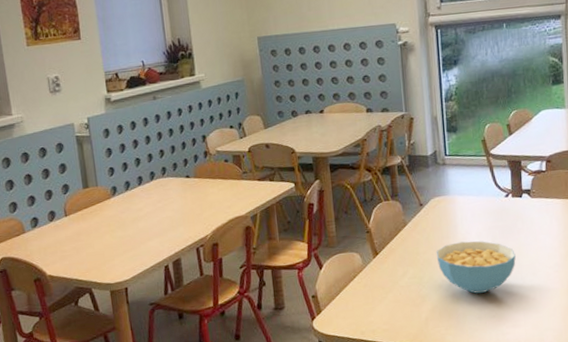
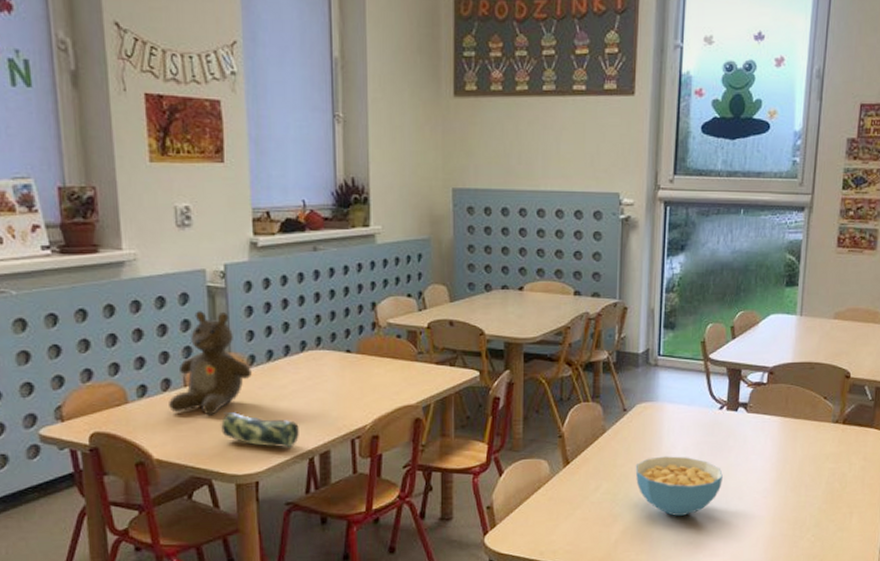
teddy bear: none [55,155,115,238] -> present [169,311,252,416]
pencil case: none [95,233,156,259] -> present [221,412,299,448]

